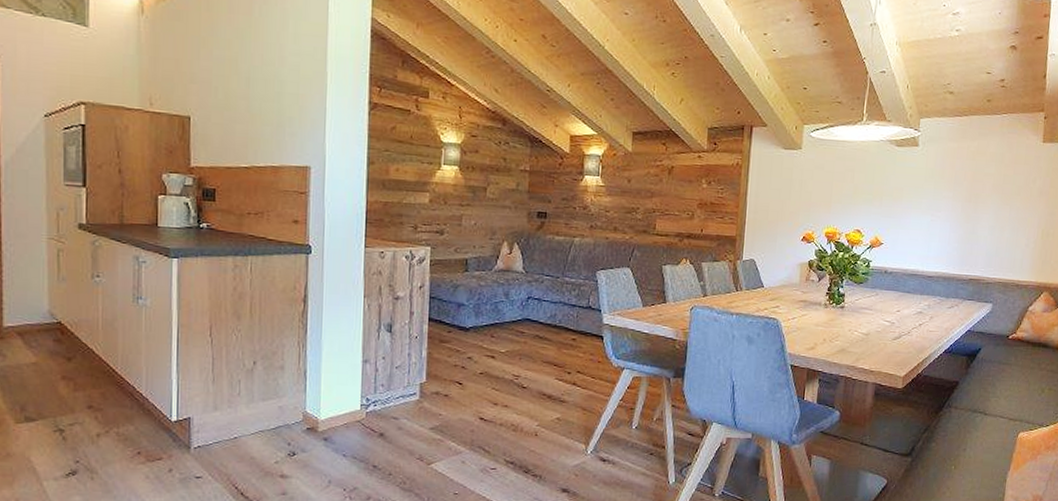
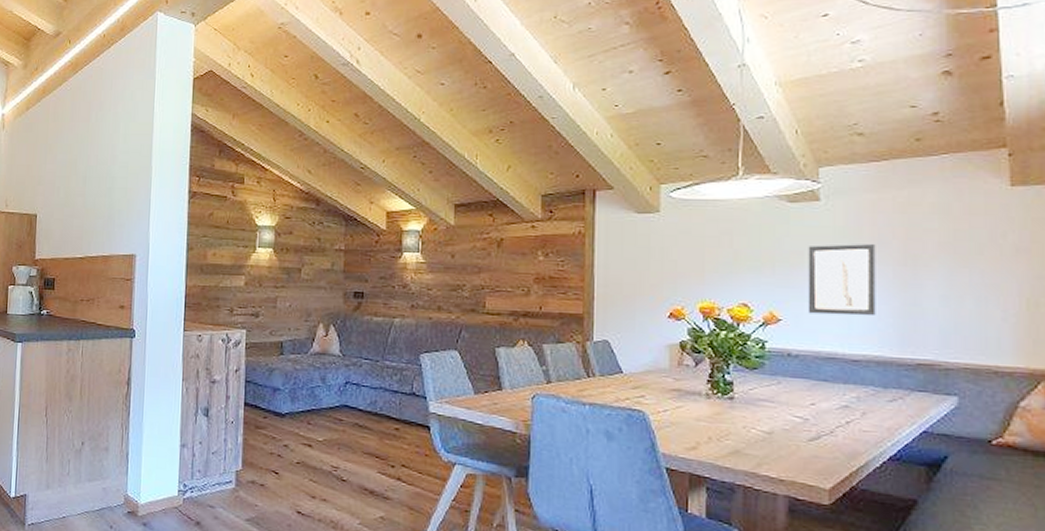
wall art: none [902,183,952,242] -> present [808,244,876,316]

